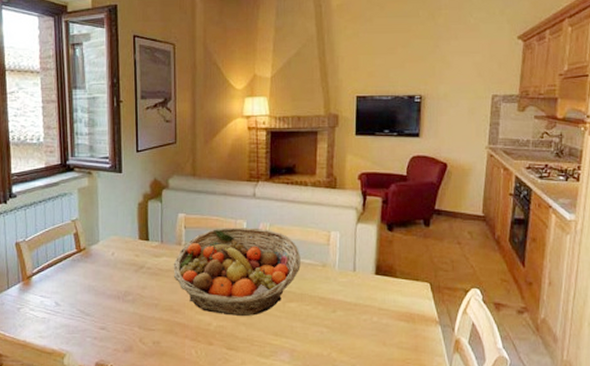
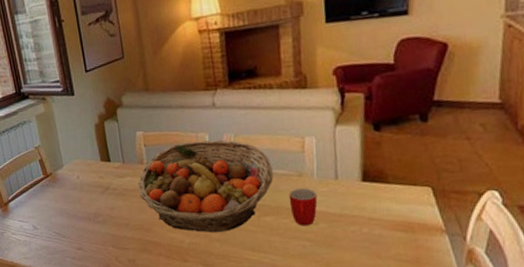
mug: none [312,278,337,313] -> present [288,188,318,226]

